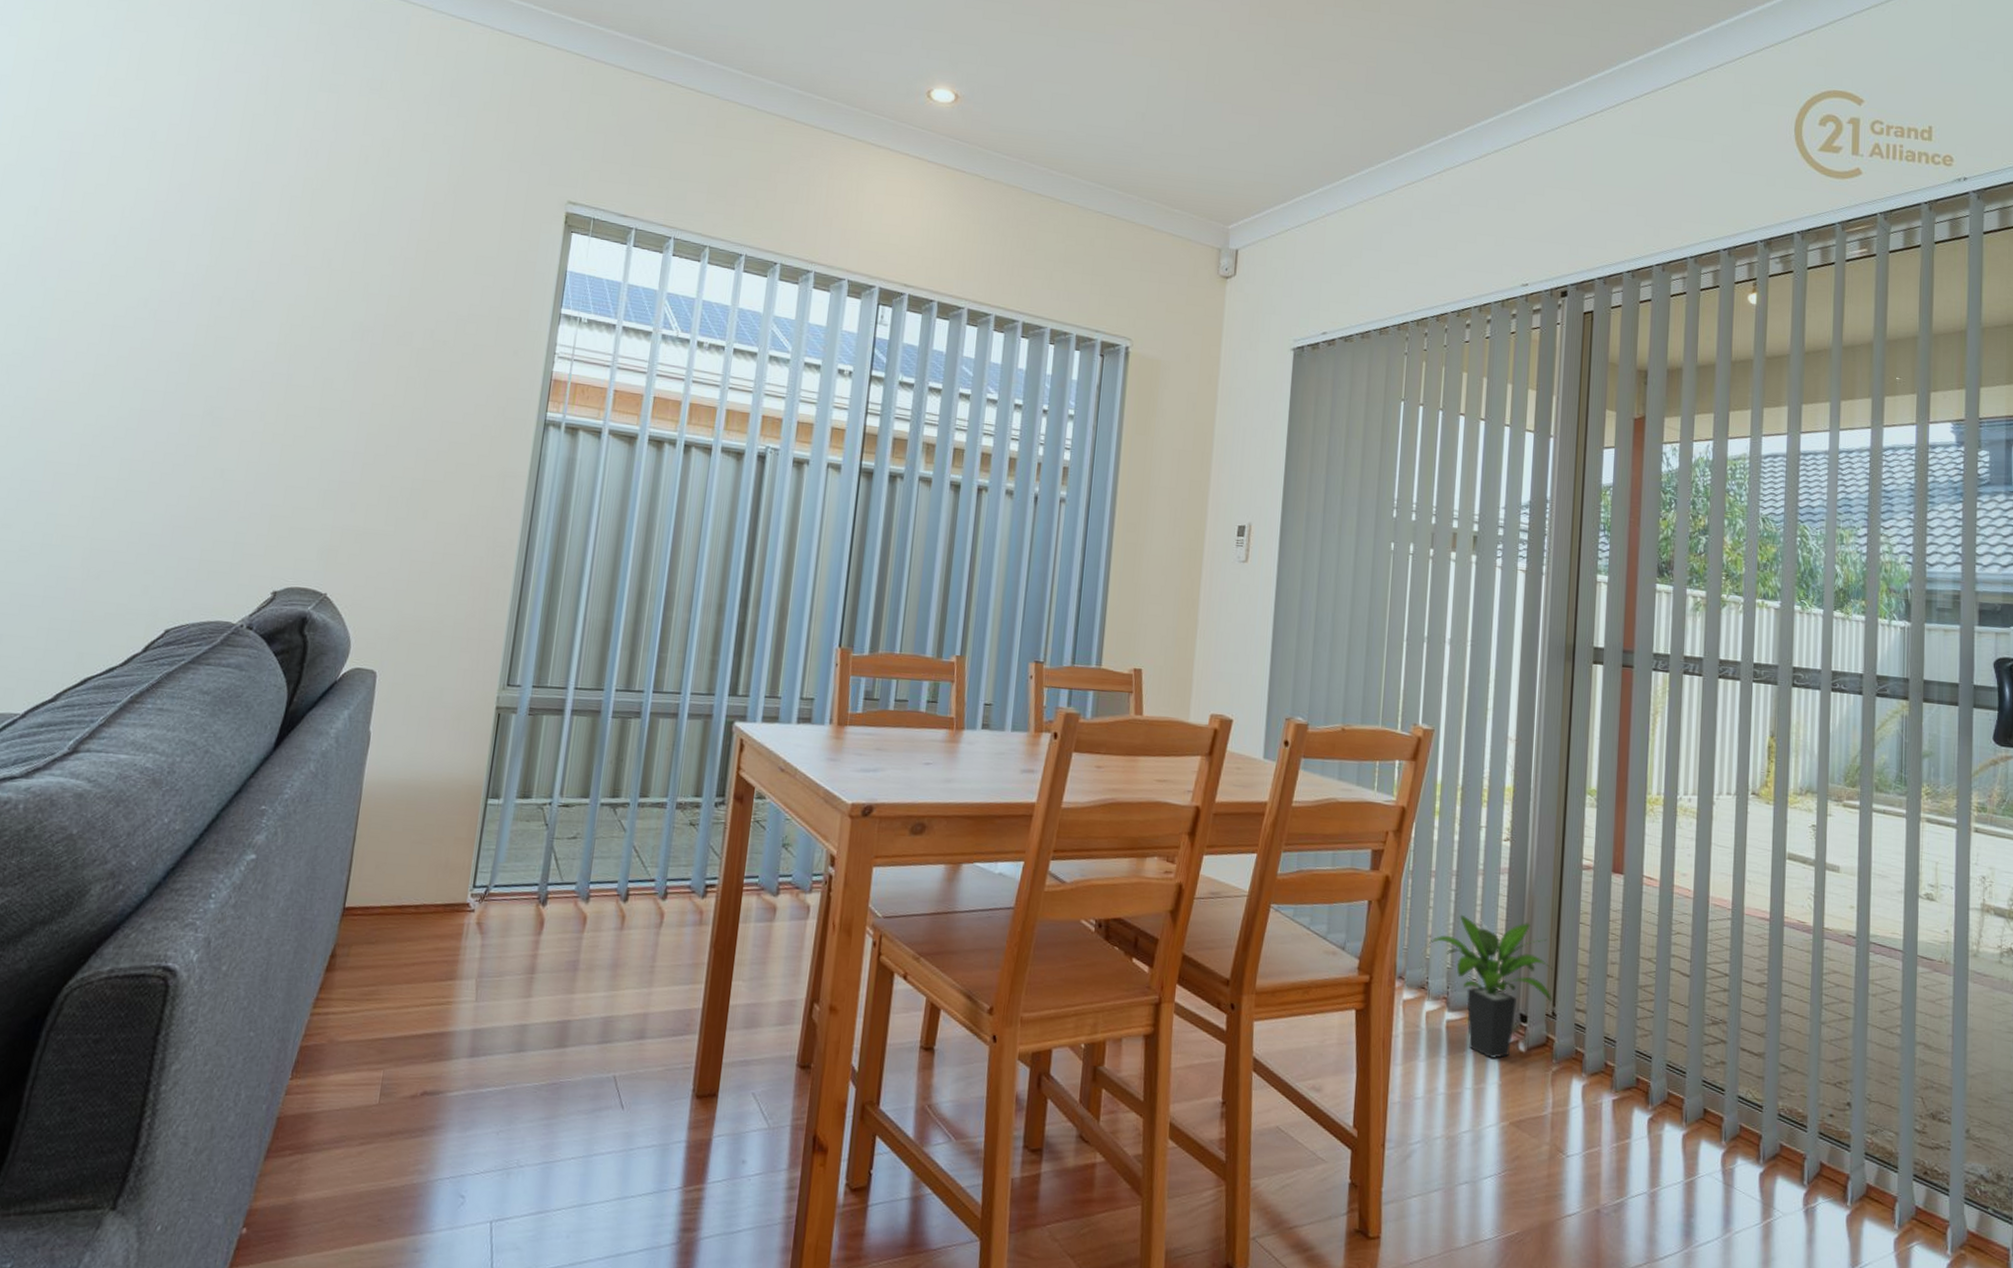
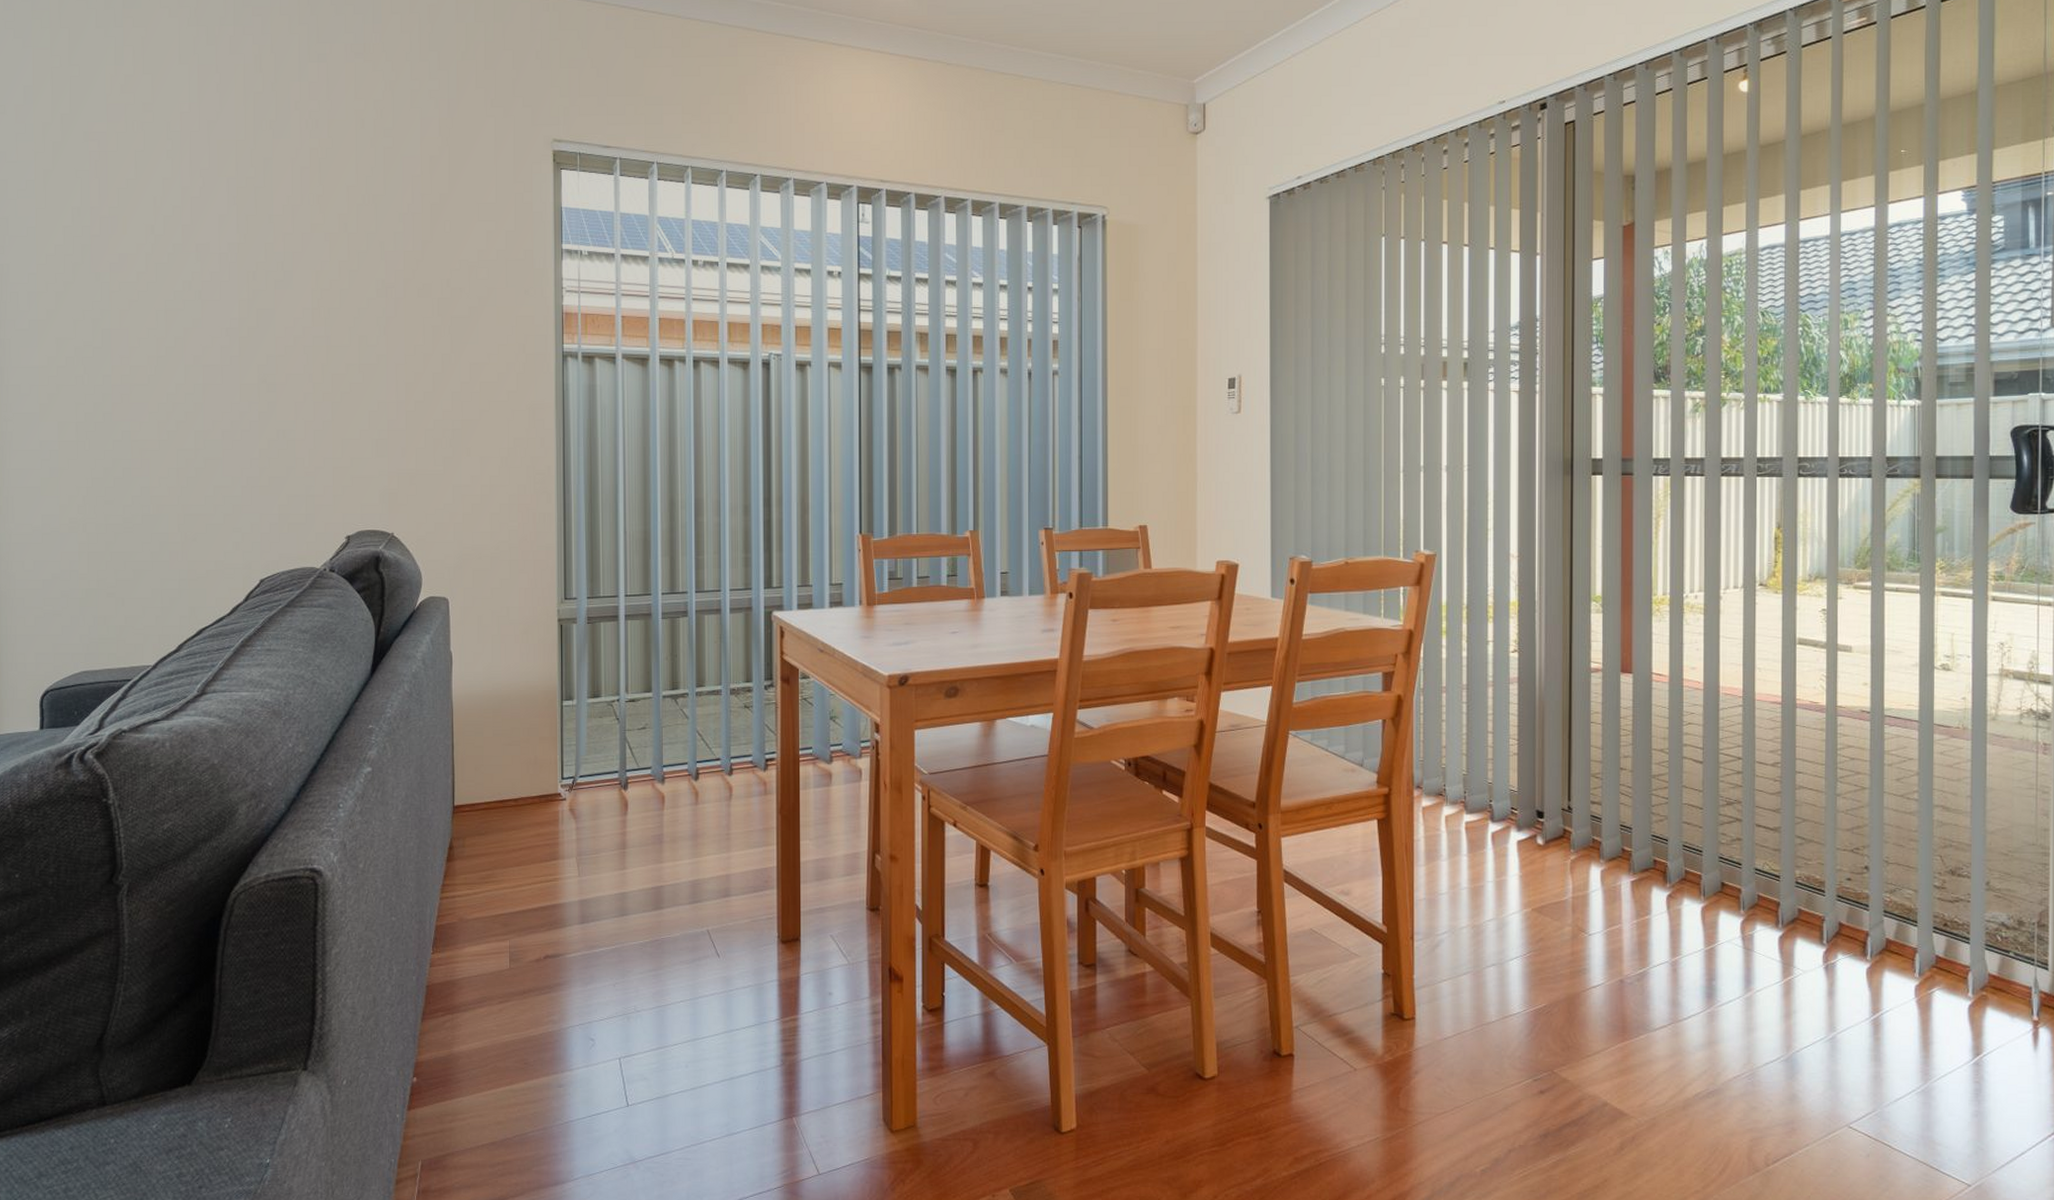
potted plant: present [1425,914,1553,1058] -> none [1441,724,1567,853]

